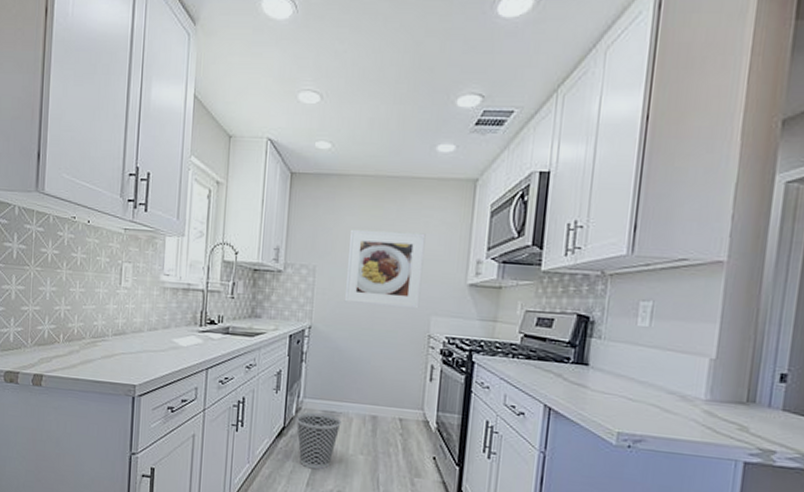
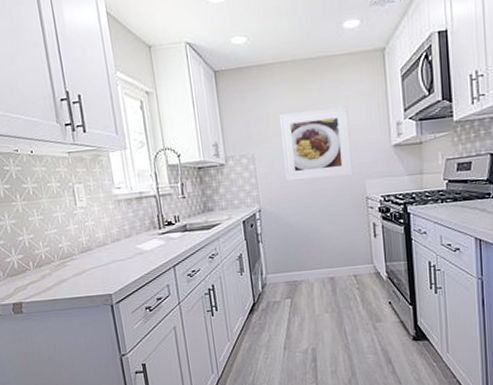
wastebasket: present [296,412,342,470] -> none [263,284,304,335]

